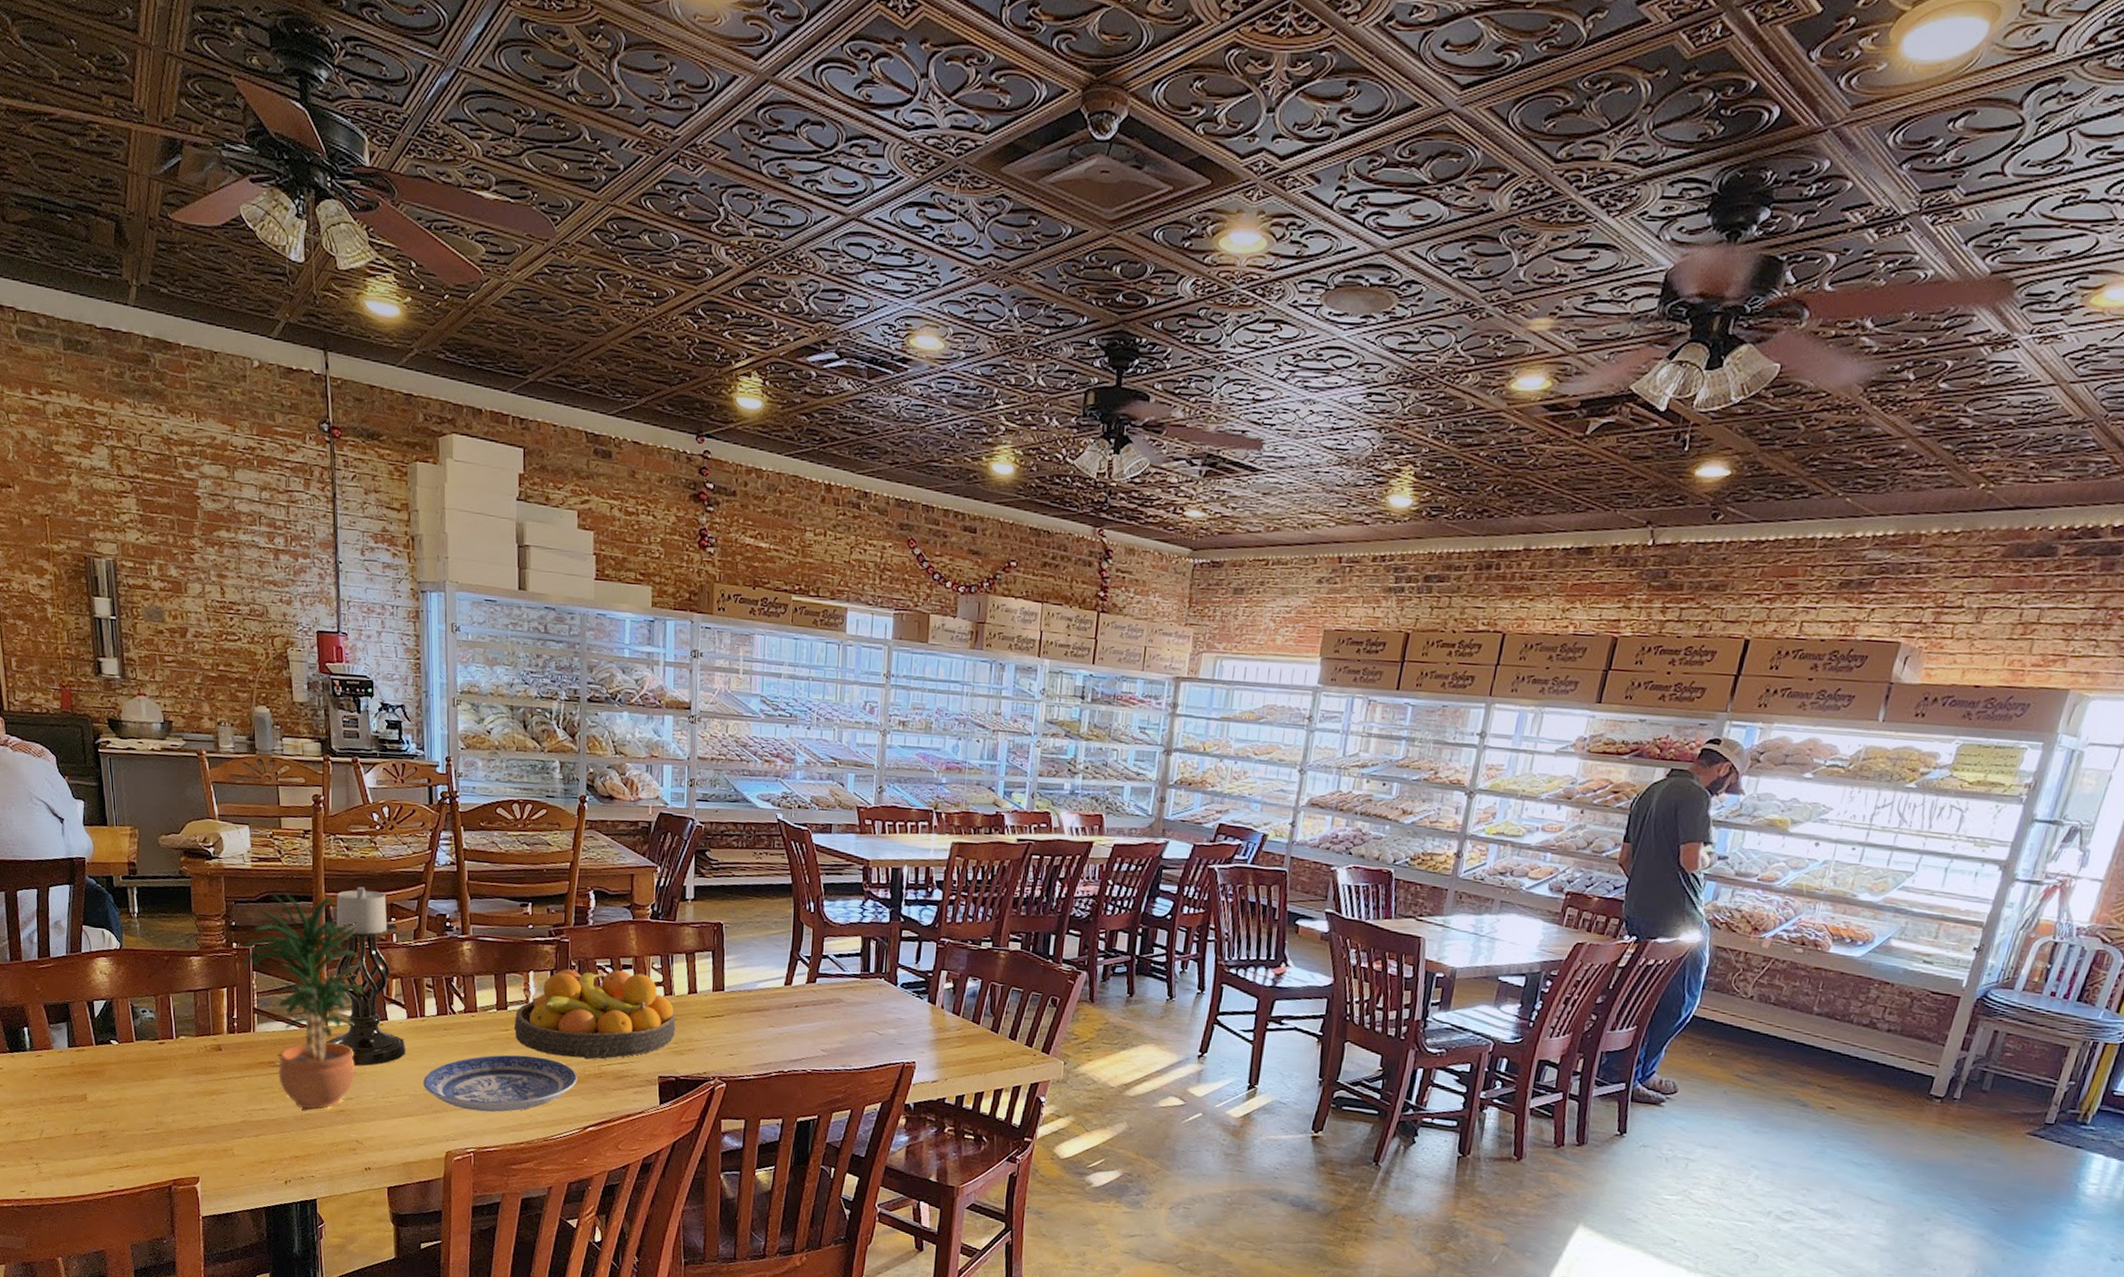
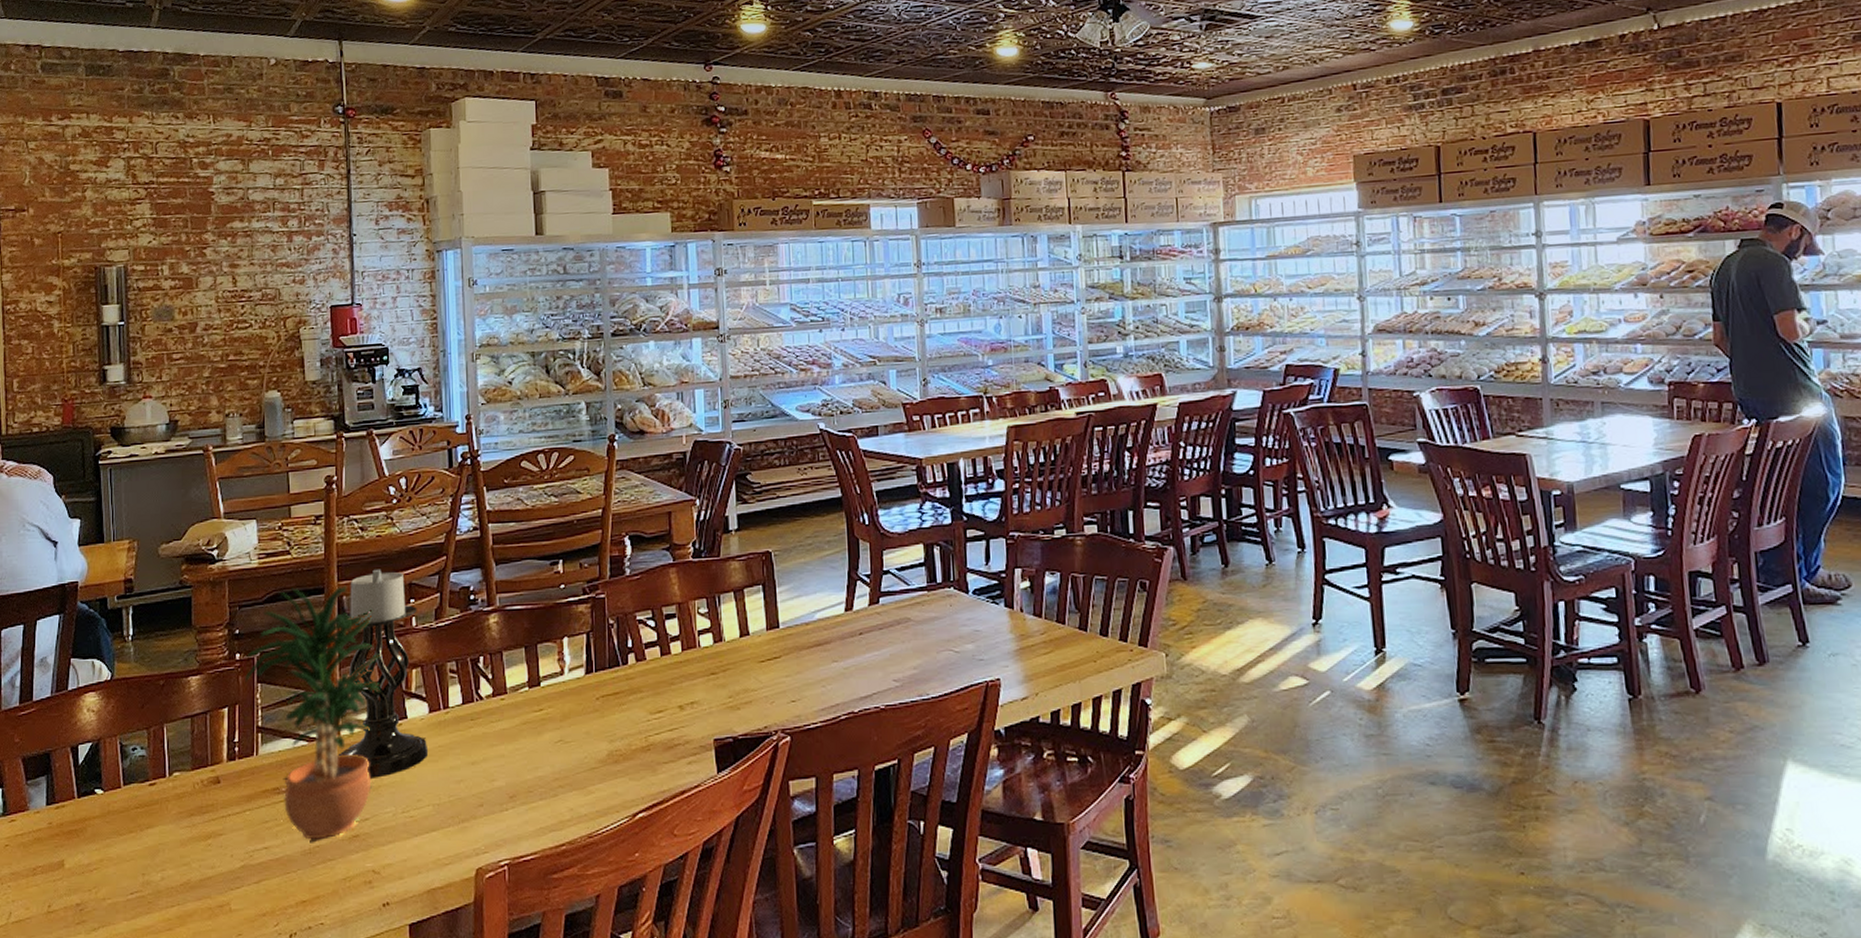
plate: present [423,1055,577,1113] -> none [448,736,623,813]
fruit bowl: present [515,969,676,1060] -> none [549,621,730,733]

